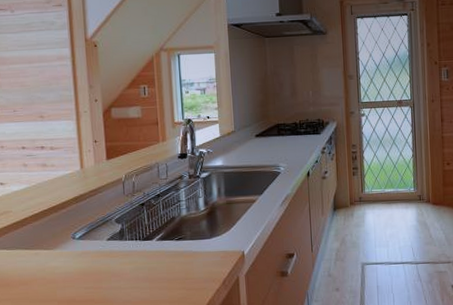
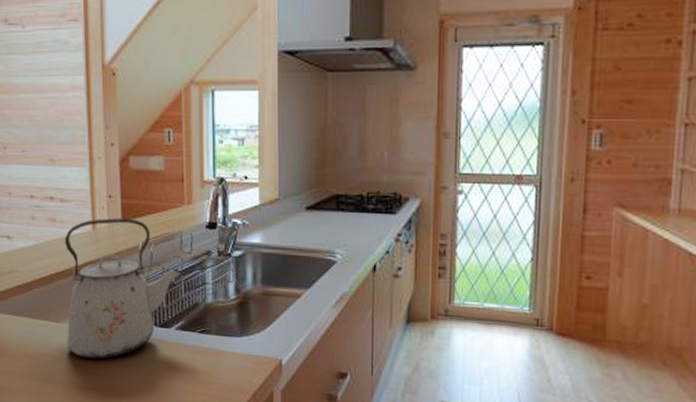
kettle: none [56,157,161,276] -> present [65,218,183,360]

